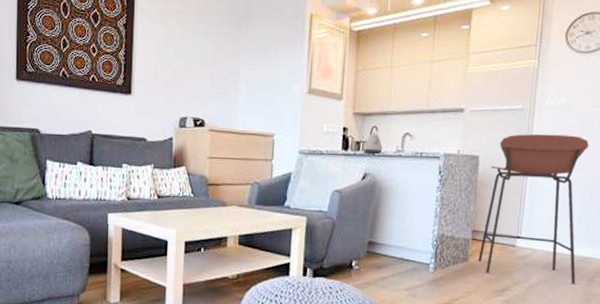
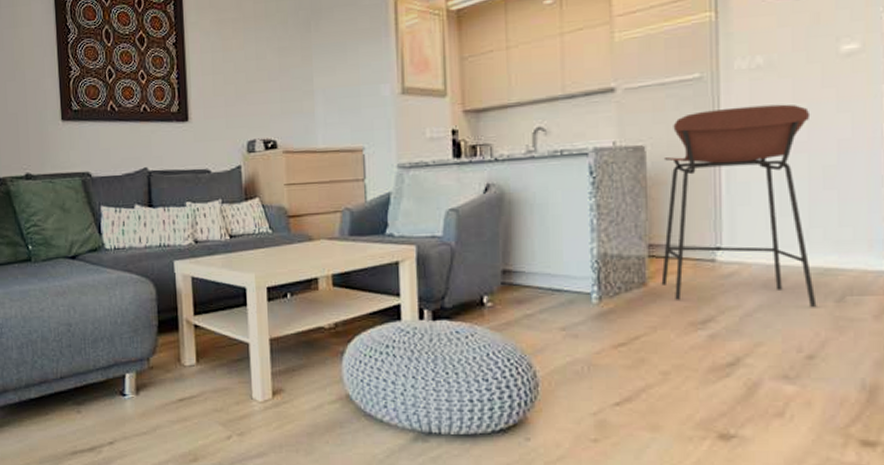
kettle: present [363,125,383,155] -> none [481,123,508,160]

